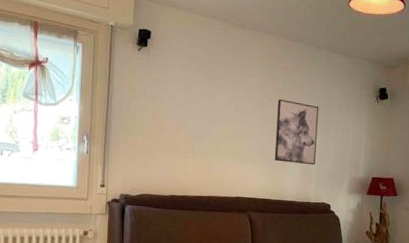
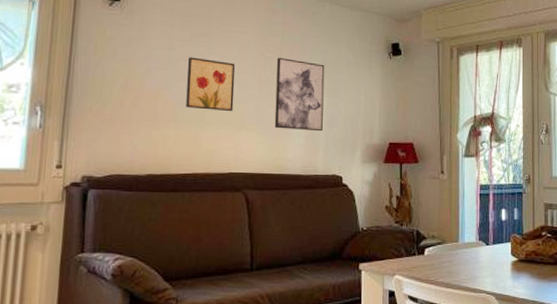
wall art: none [201,97,243,146] -> present [186,57,236,112]

